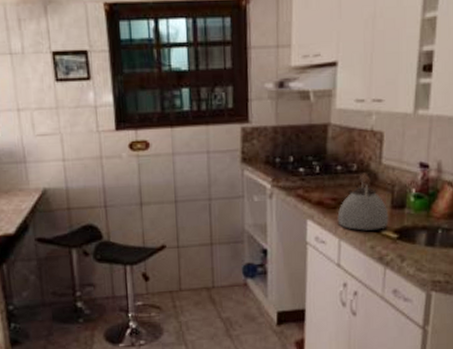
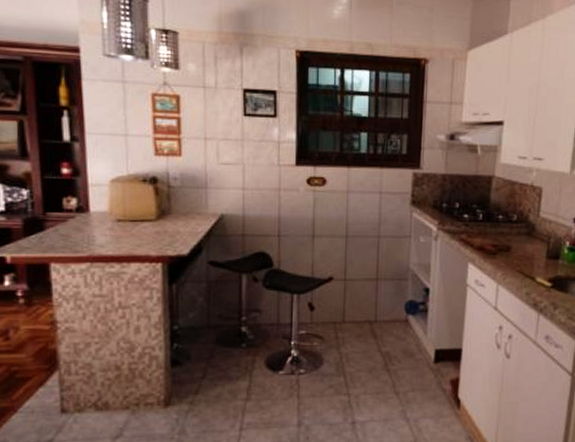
kettle: present [337,172,389,231] -> none [496,223,544,278]

